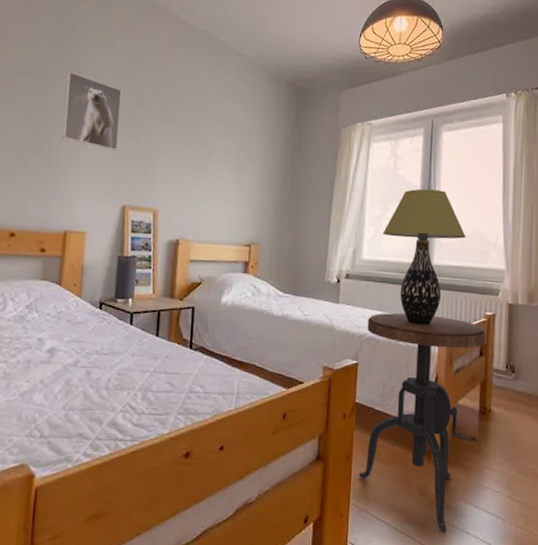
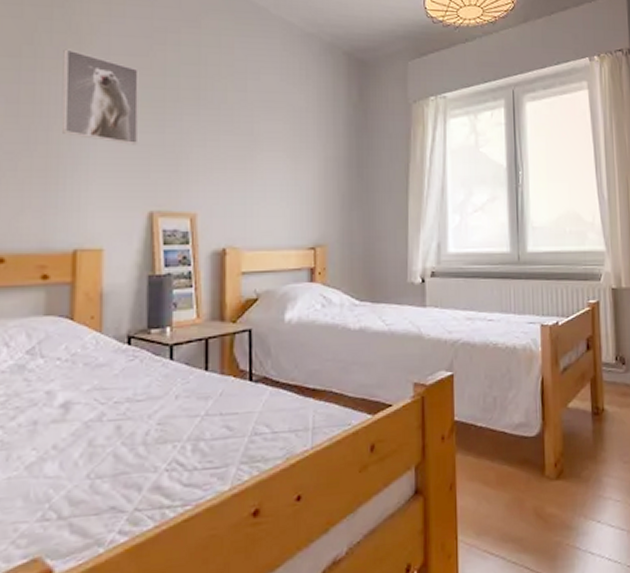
side table: present [358,312,485,532] -> none [460,310,593,557]
table lamp: present [382,189,466,326] -> none [469,167,561,323]

